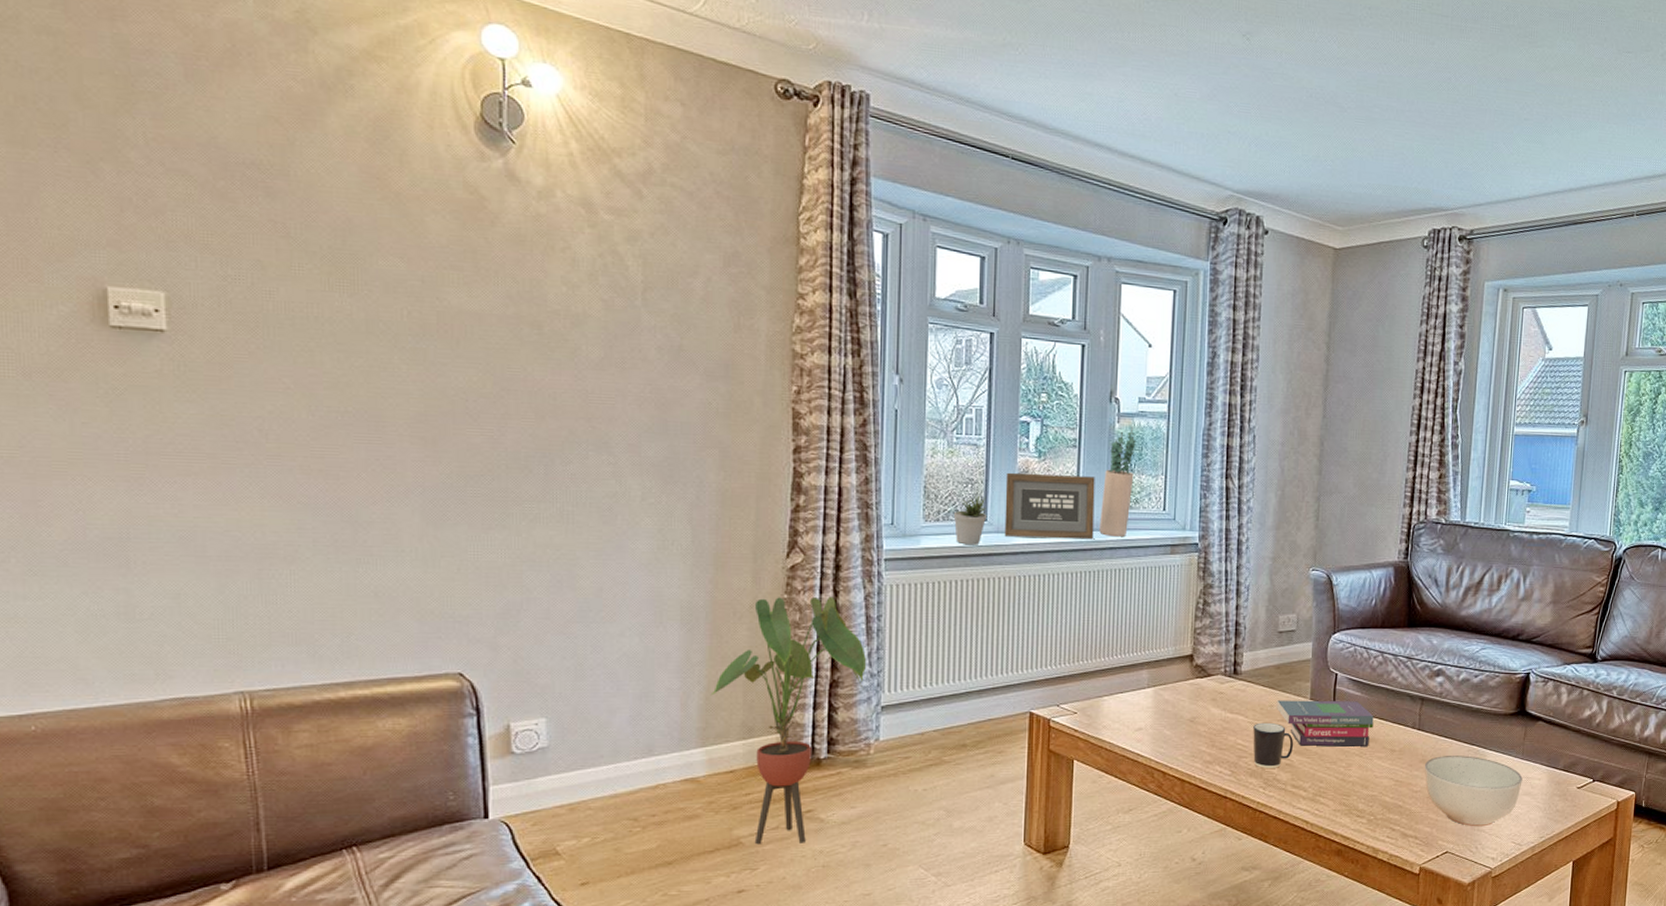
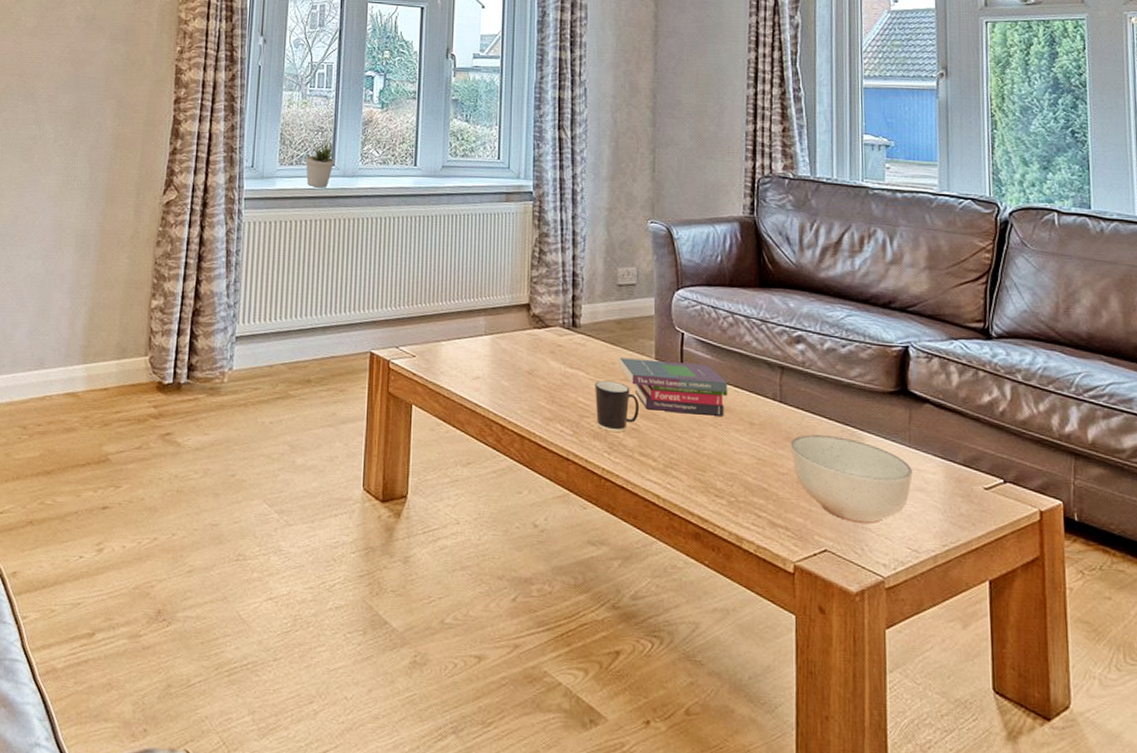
house plant: present [710,596,866,845] -> none [93,229,225,466]
picture frame: present [1004,472,1095,540] -> none [350,121,433,186]
vase: present [1099,427,1136,538] -> none [437,81,471,185]

